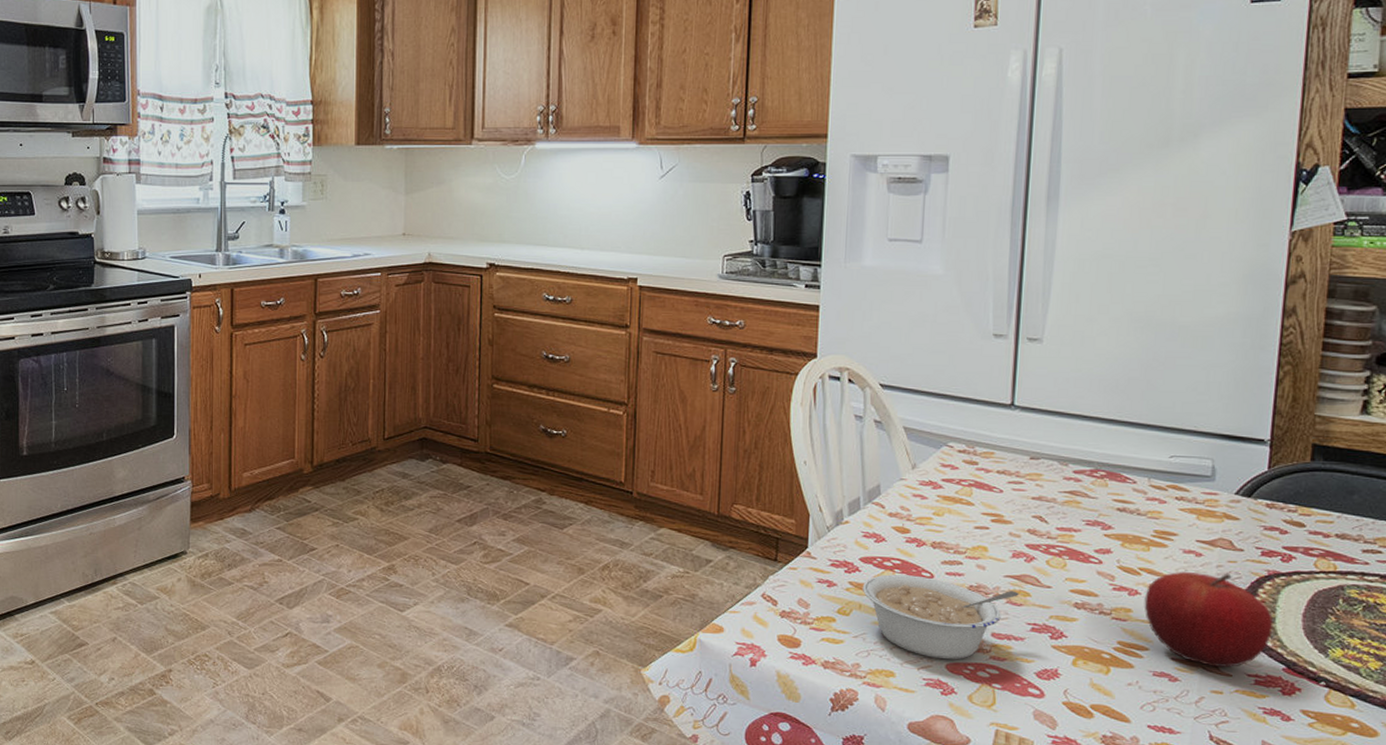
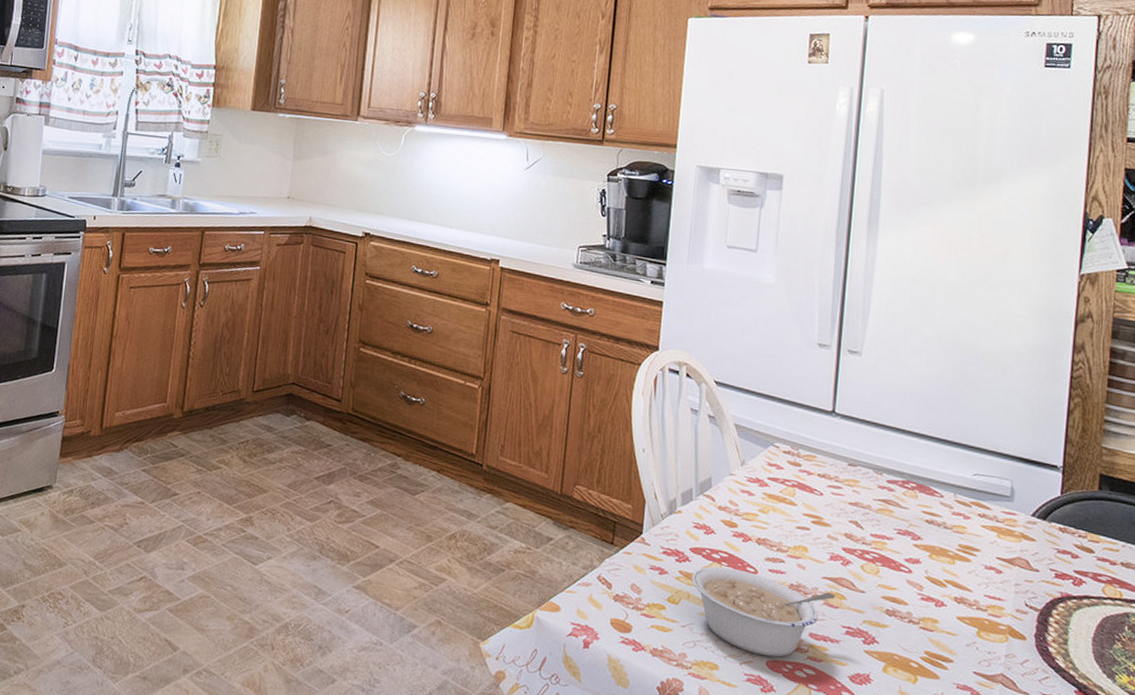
fruit: present [1144,571,1274,668] -> none [949,586,1066,686]

